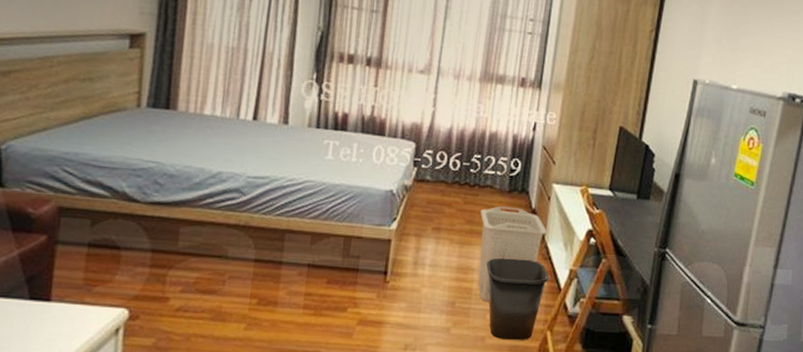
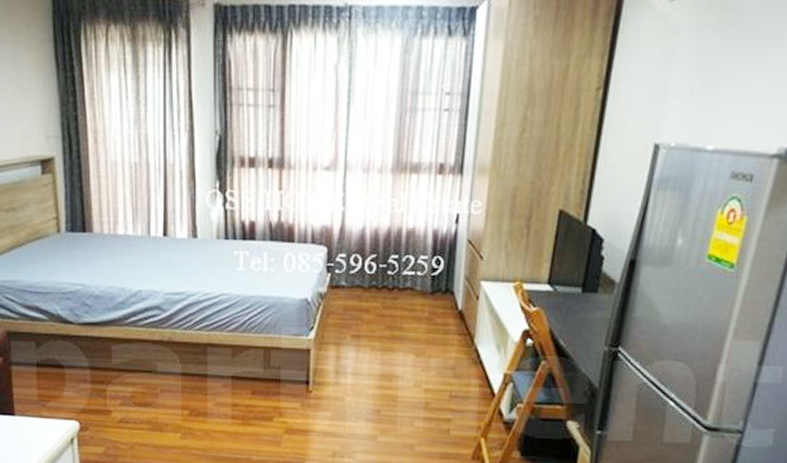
laundry basket: present [478,206,547,301] -> none [401,309,477,409]
waste bin: present [485,257,550,340] -> none [410,363,482,447]

